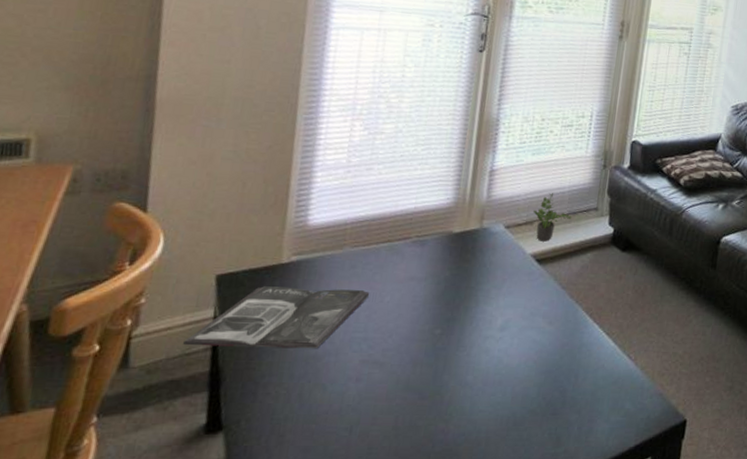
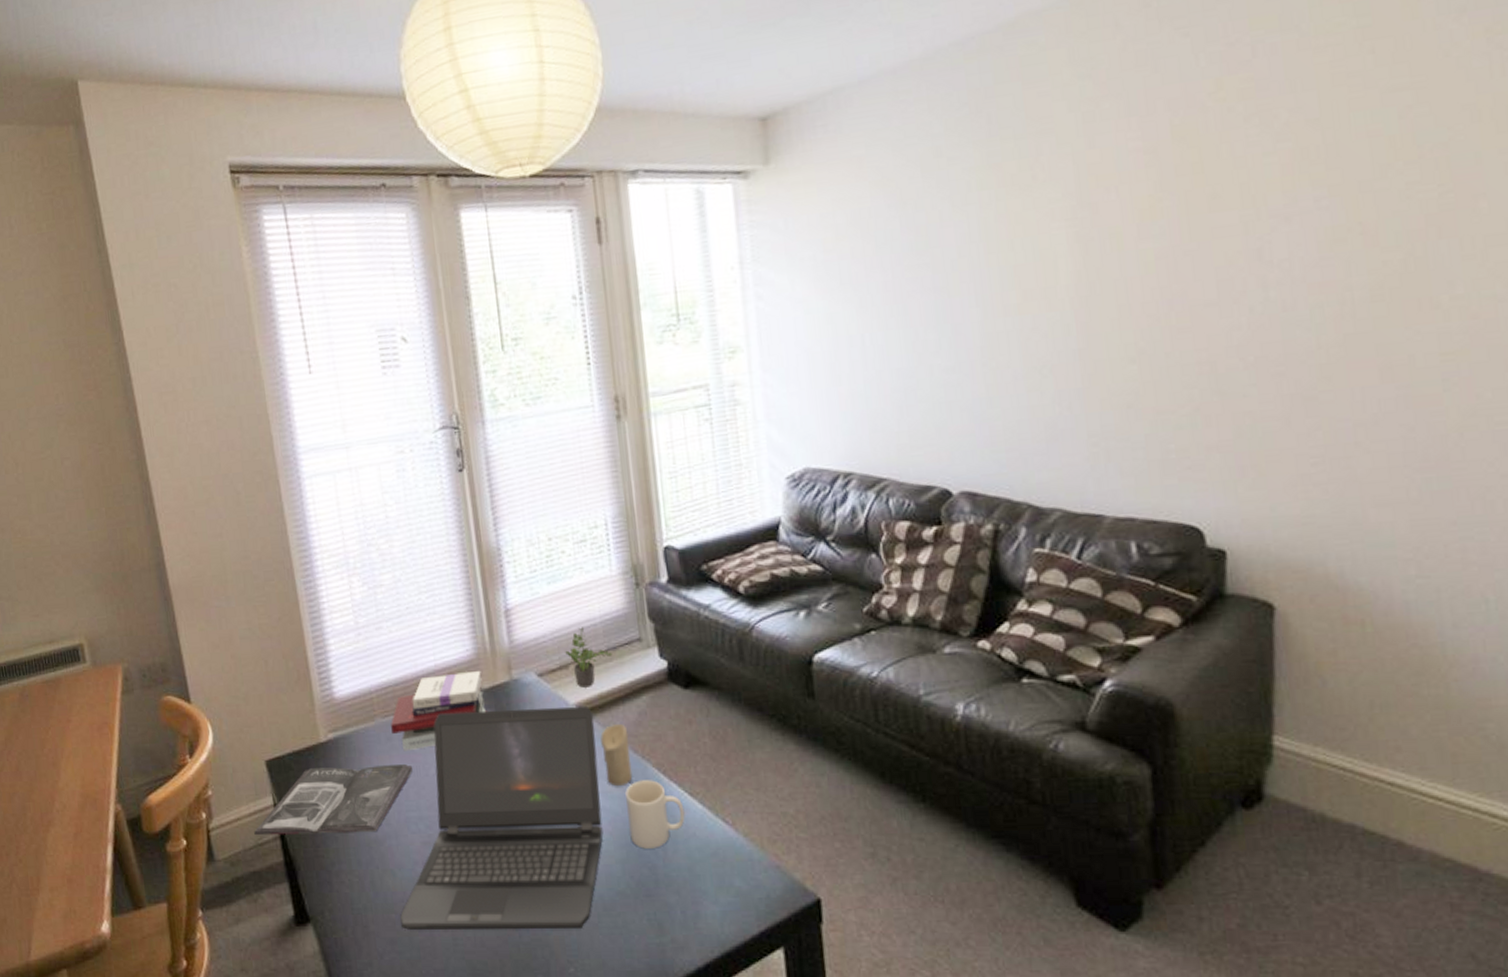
laptop computer: none [319,249,545,440] -> present [400,706,604,930]
books: none [357,216,456,279] -> present [391,670,487,752]
candle: none [542,273,570,323] -> present [600,723,633,786]
mug: none [550,320,600,376] -> present [625,780,686,849]

